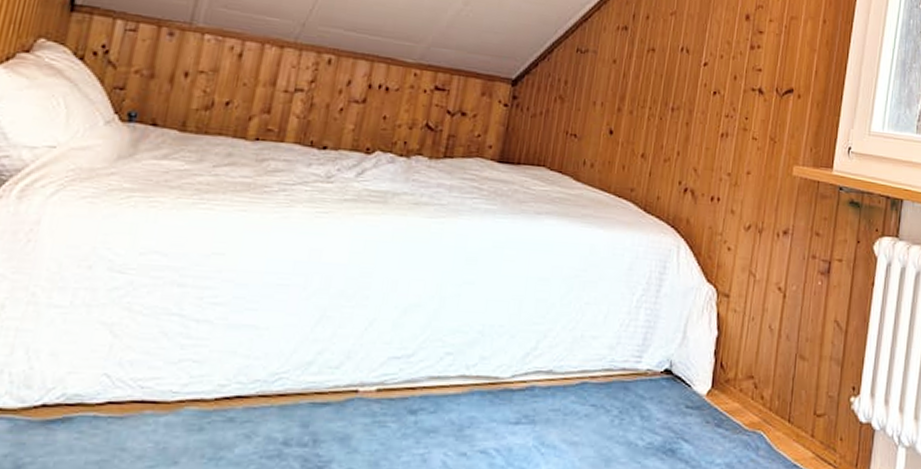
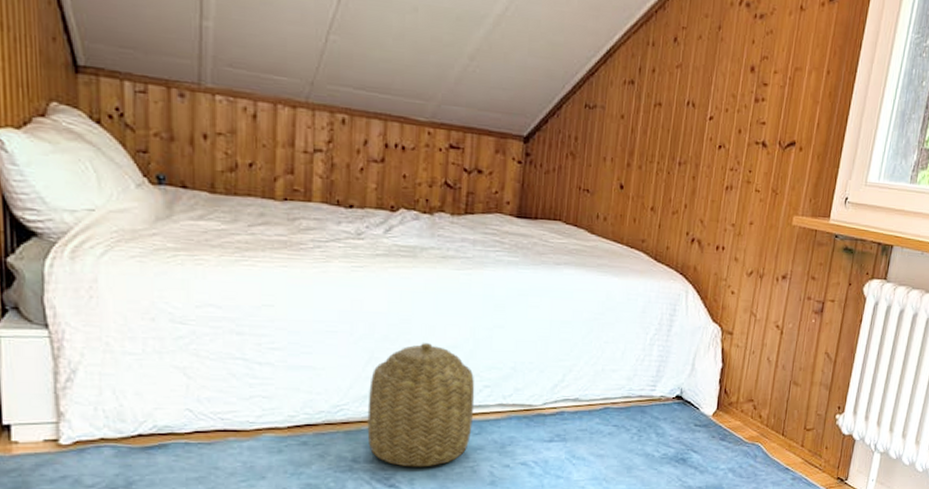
basket: none [305,300,436,454] -> present [367,343,475,467]

